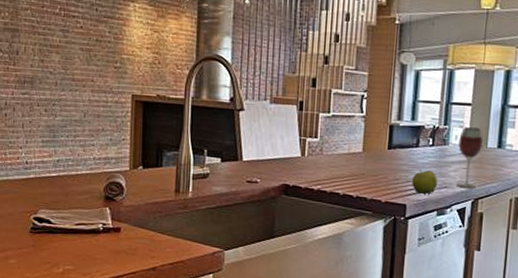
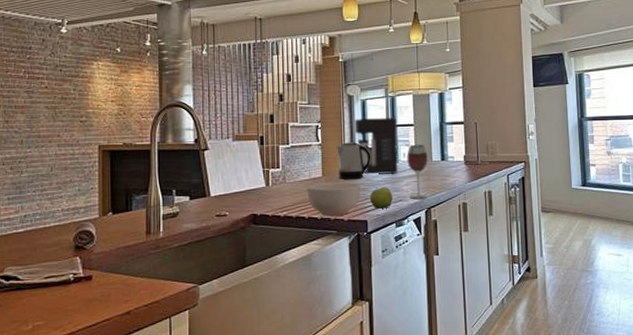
bowl: none [344,159,403,197] -> present [306,182,360,217]
kettle: none [380,117,419,159] -> present [337,142,371,179]
coffee maker: none [404,91,452,157] -> present [355,118,398,175]

